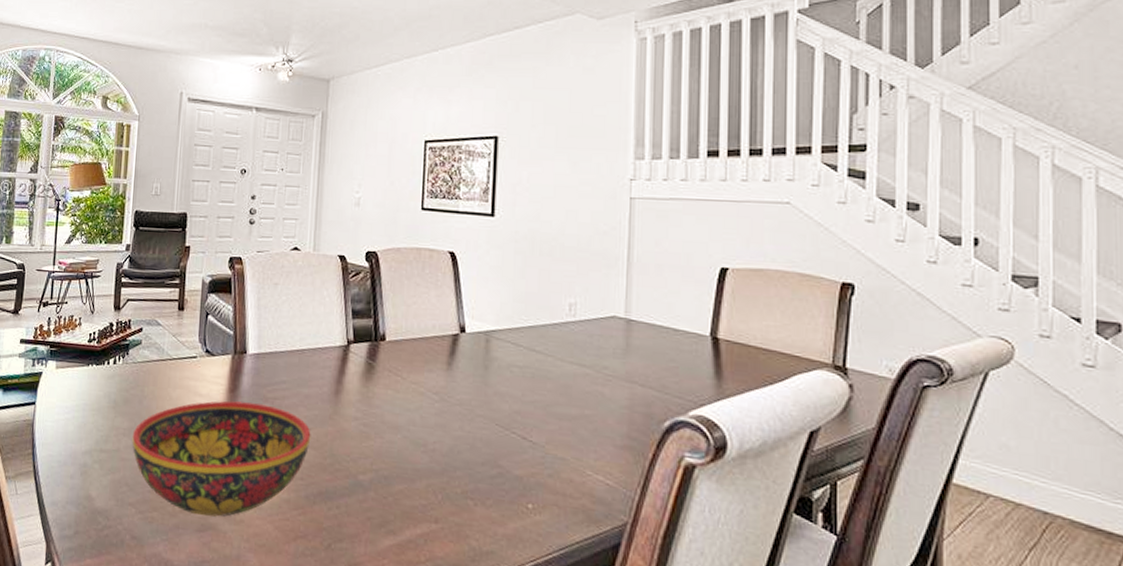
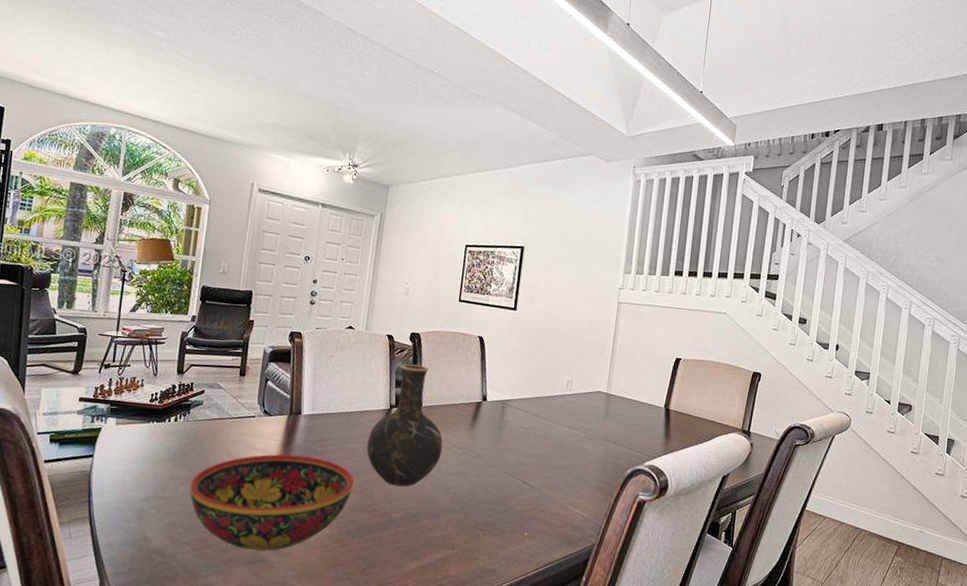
vase: none [323,289,415,442] -> present [366,364,443,487]

